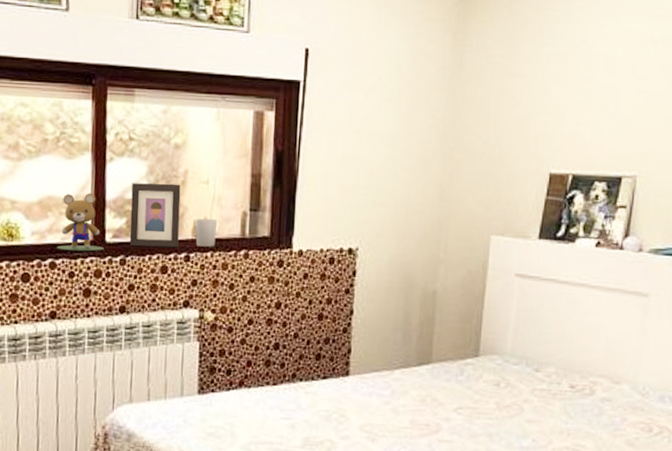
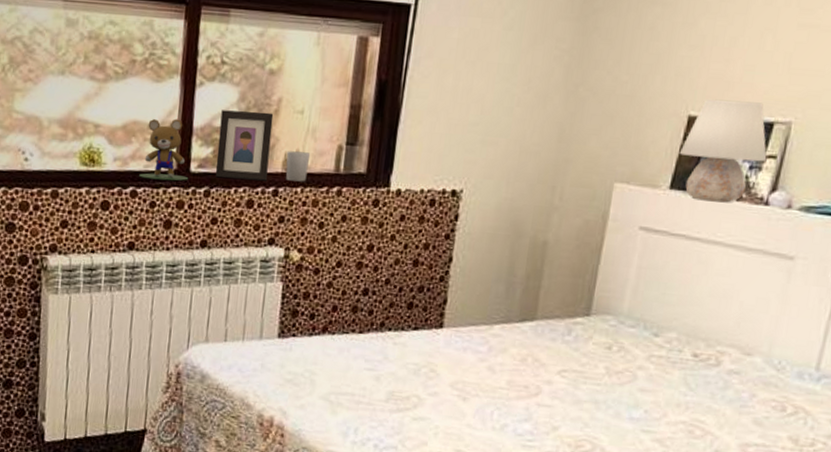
table lamp: none [544,158,619,249] -> present [679,99,767,203]

